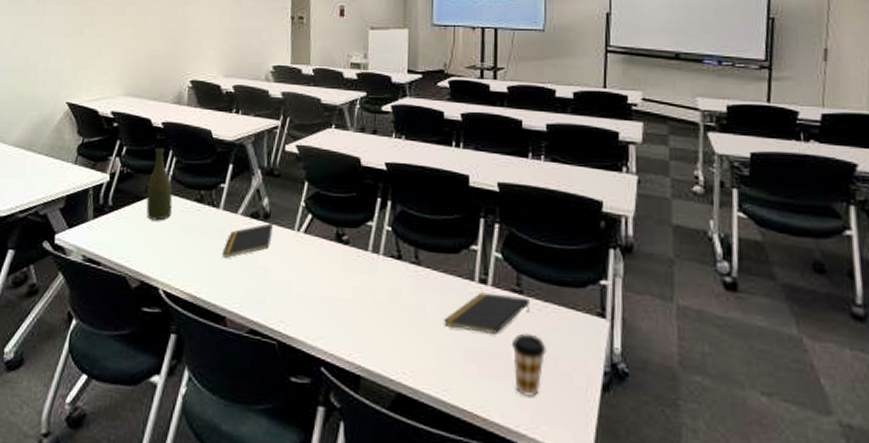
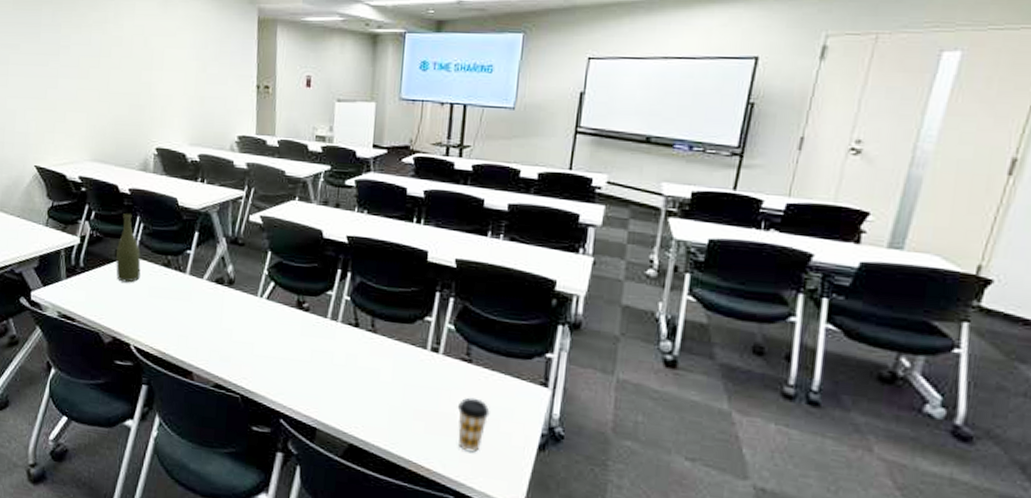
notepad: present [222,223,273,259] -> none [188,289,237,320]
notepad: present [444,292,530,334] -> none [395,359,478,397]

